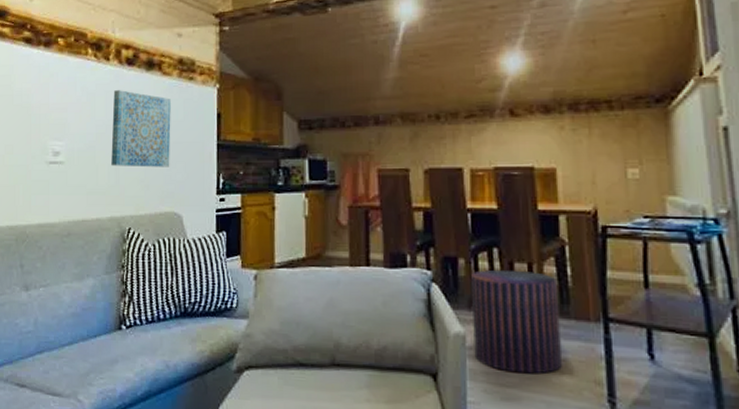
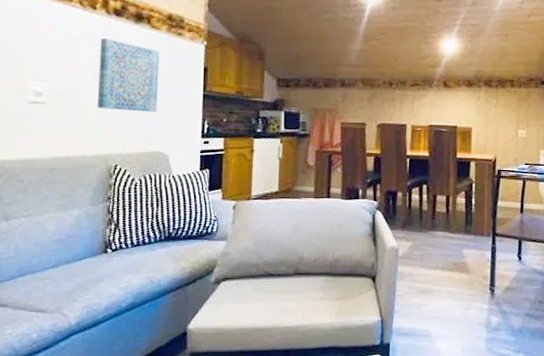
stool: present [471,269,562,374] -> none [403,200,465,274]

